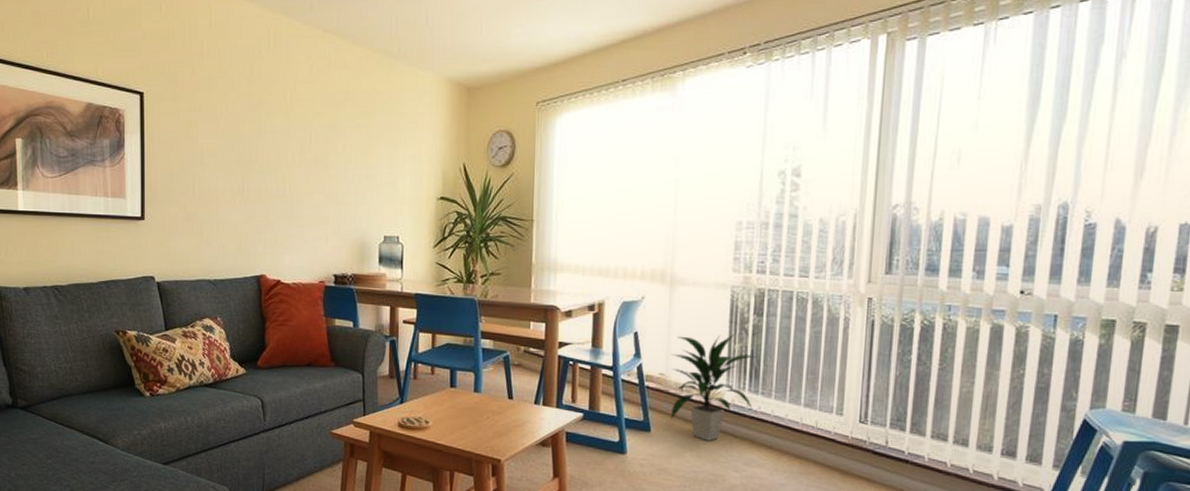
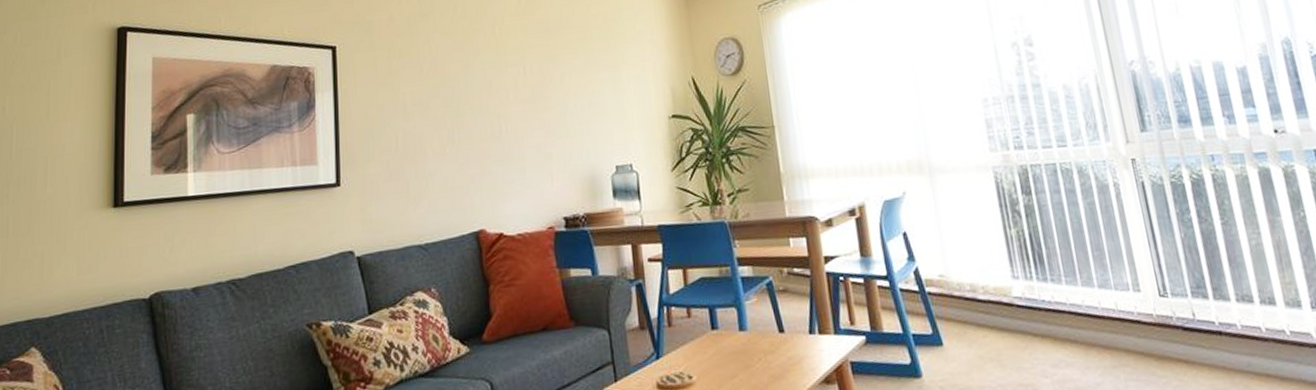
indoor plant: present [670,334,758,441] -> none [947,219,1047,346]

